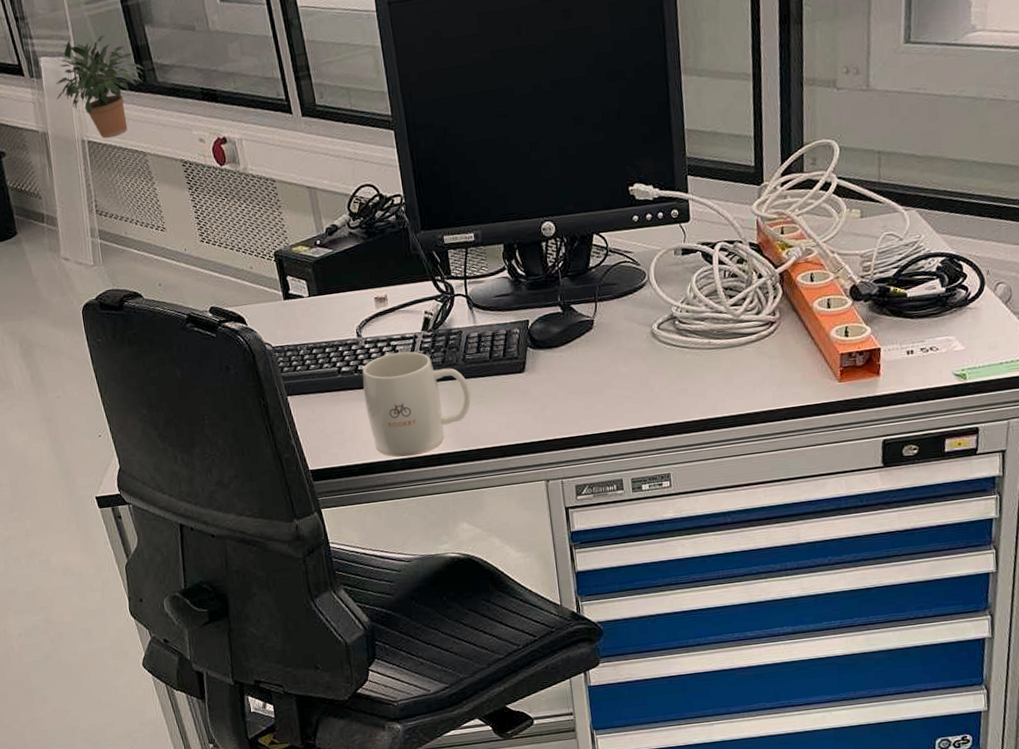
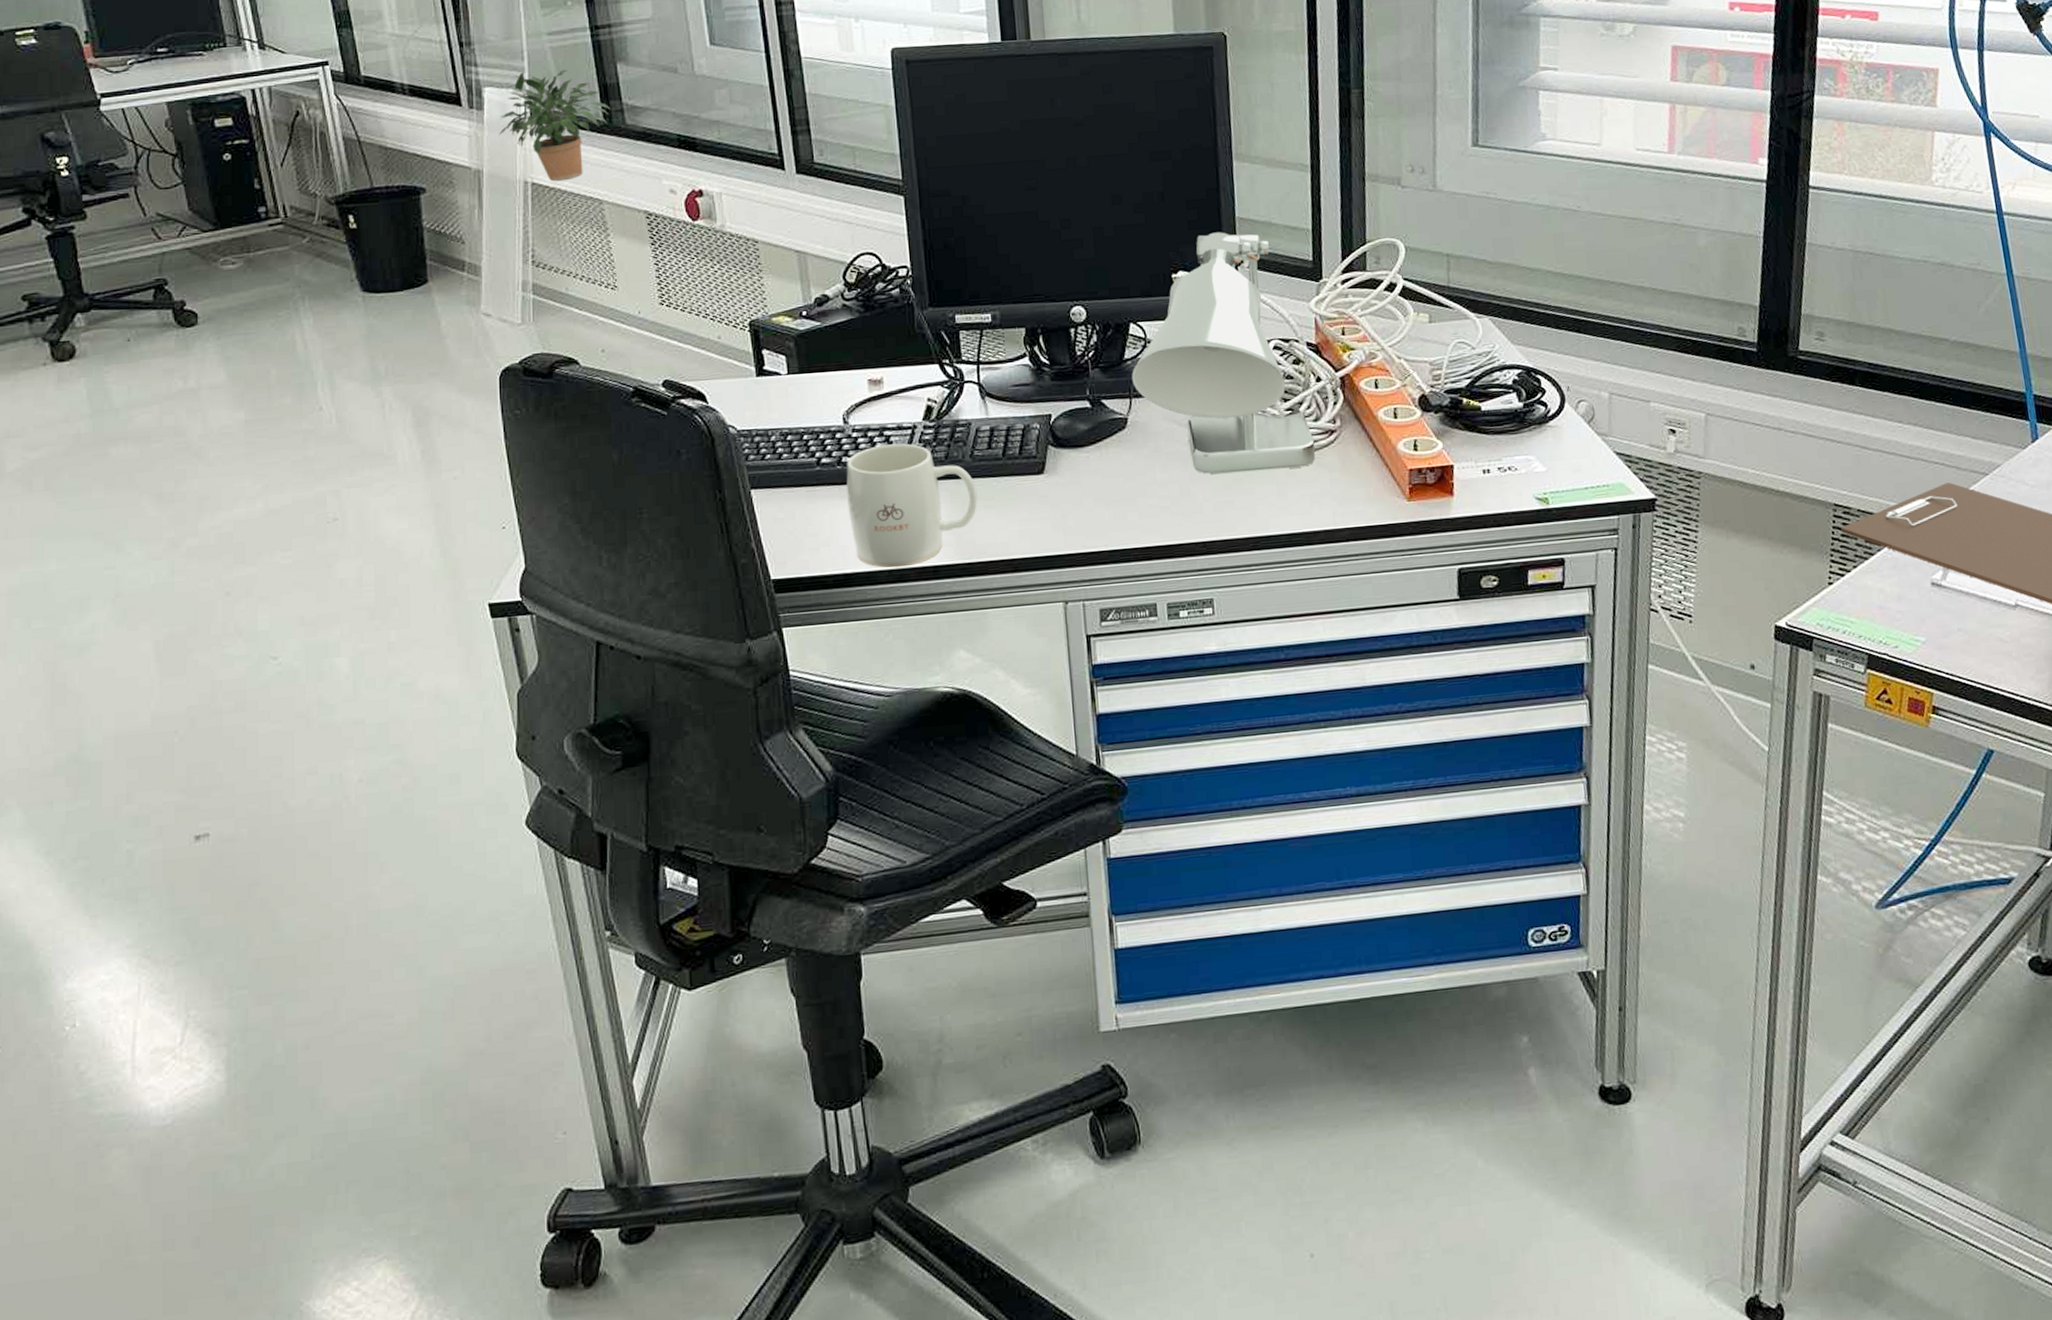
desk lamp: none [596,144,758,366] -> present [1131,232,1316,474]

